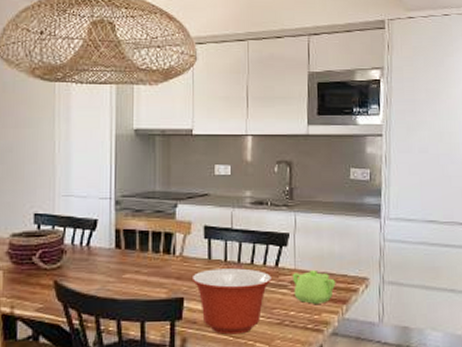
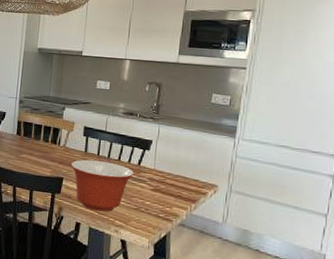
teapot: present [292,269,336,305] -> none [151,171,189,200]

